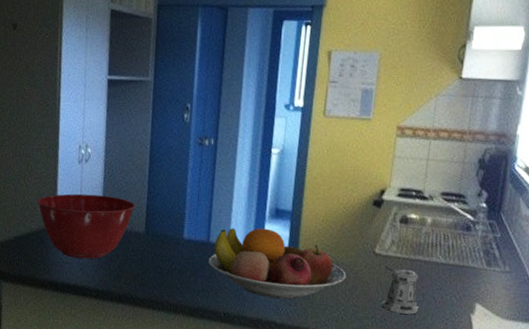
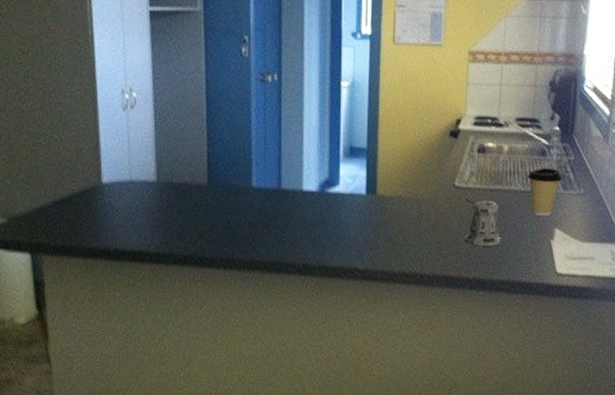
mixing bowl: present [37,193,136,259] -> none [76,145,194,220]
fruit bowl: present [208,227,347,299] -> none [282,169,428,243]
coffee cup: none [450,242,486,291] -> present [528,168,562,217]

